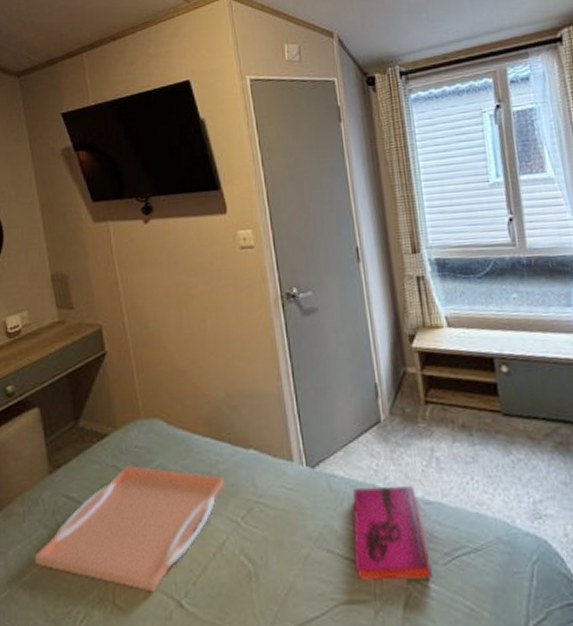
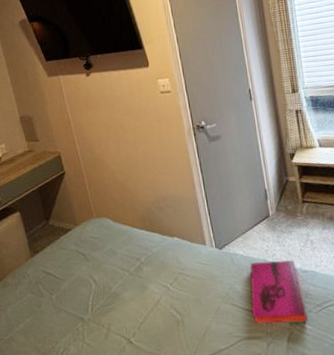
serving tray: present [35,464,226,593] -> none [26,249,158,334]

